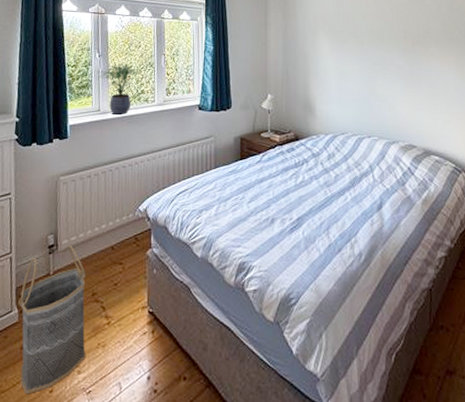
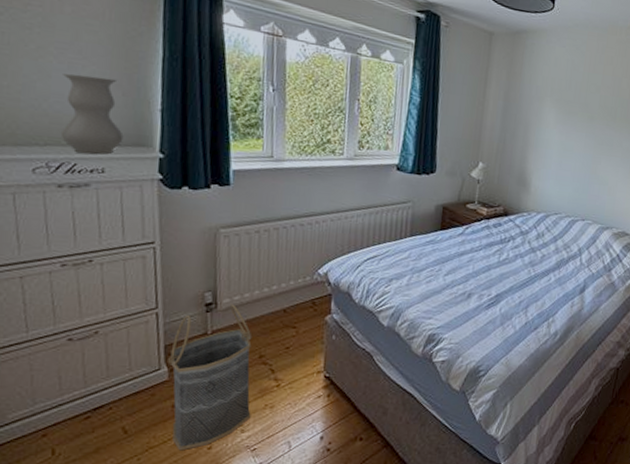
potted plant: present [98,63,139,116] -> none [272,102,326,166]

